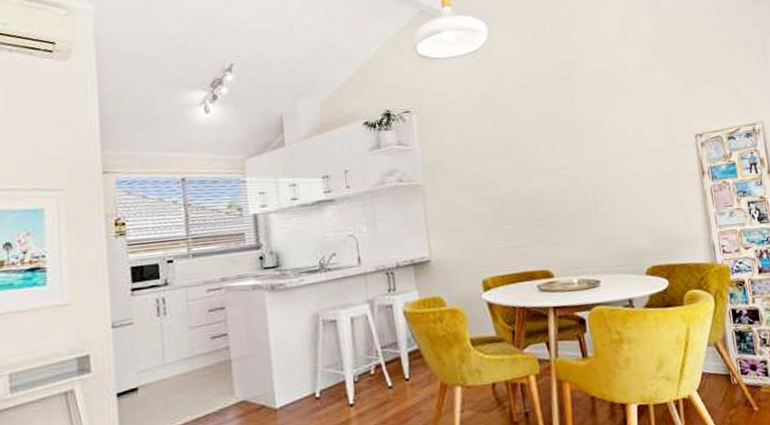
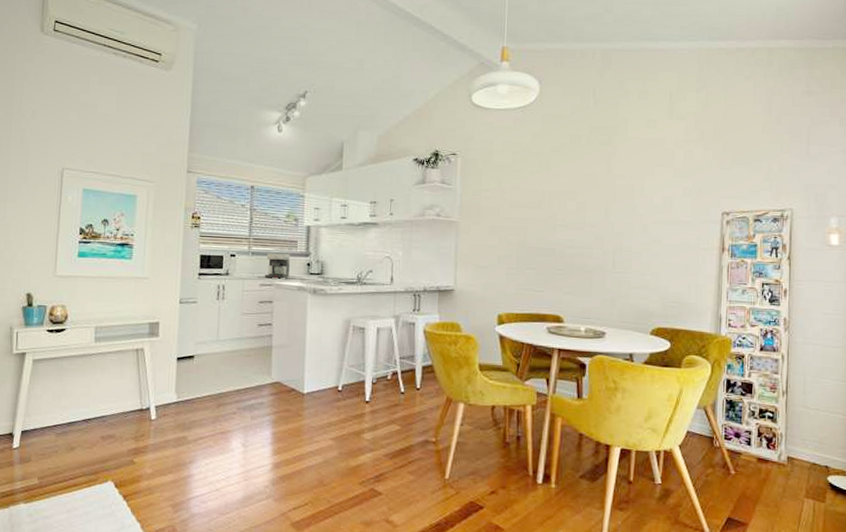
coffee maker: none [210,250,240,282] -> present [264,253,290,279]

